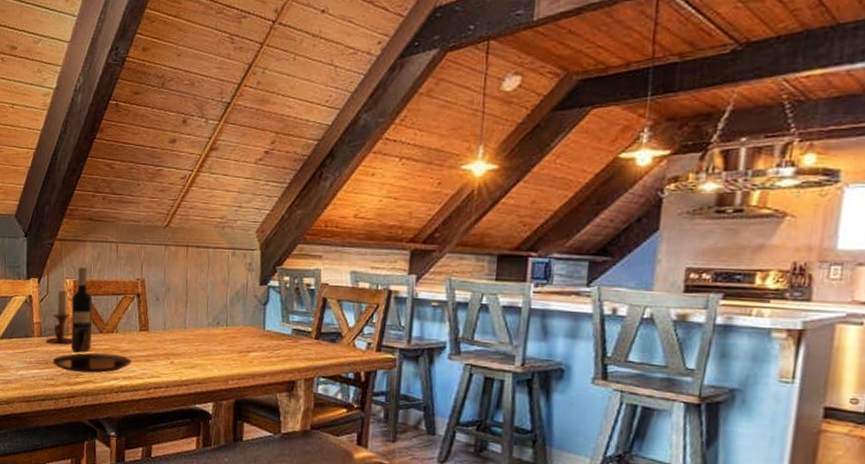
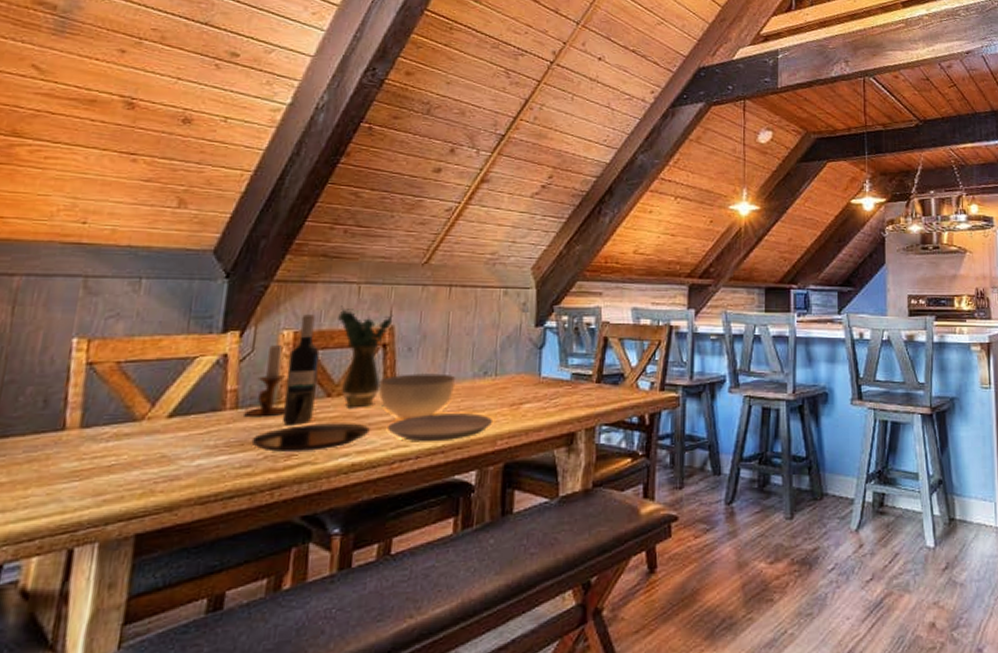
vase: none [103,261,144,343] -> present [338,306,394,407]
bowl: none [136,319,195,356] -> present [379,373,456,419]
plate: none [144,353,226,376] -> present [388,413,494,441]

